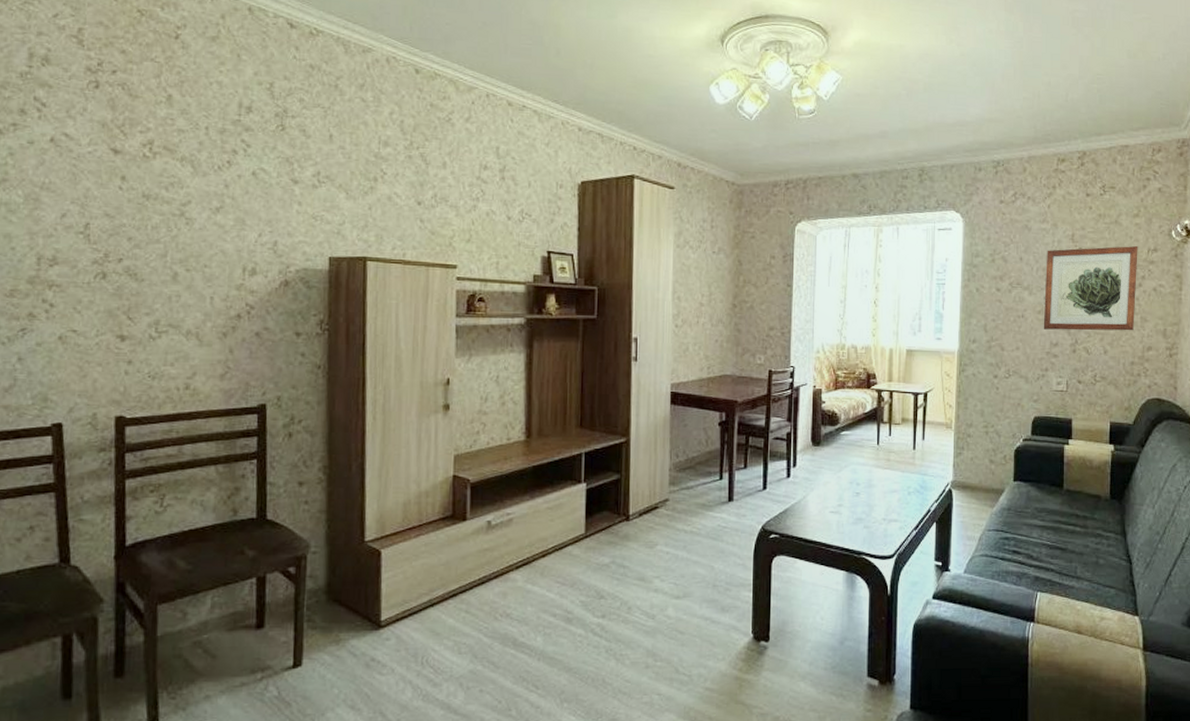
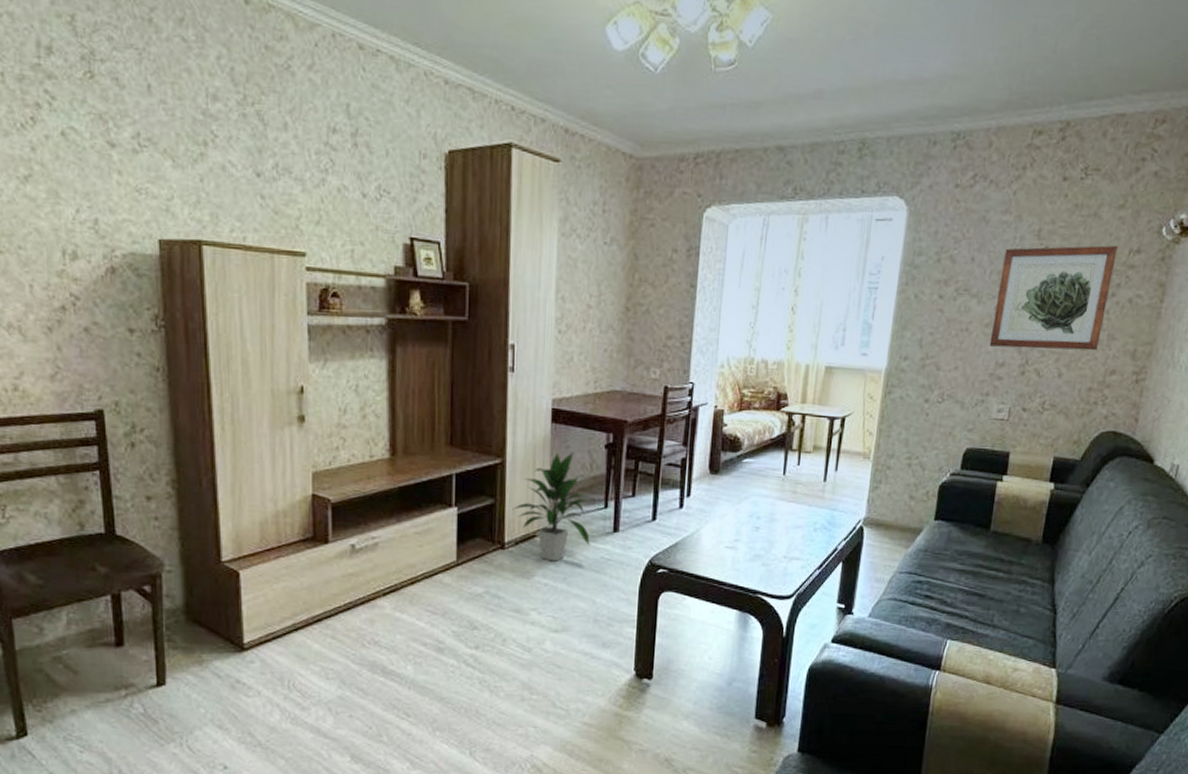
indoor plant: none [636,429,707,531] -> present [512,451,590,562]

